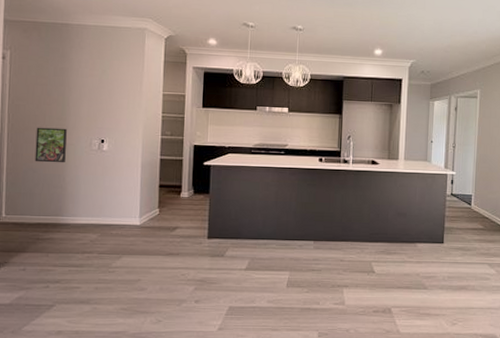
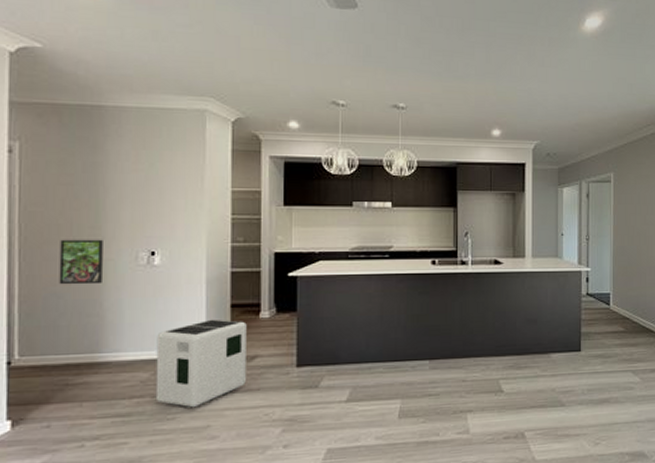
air purifier: none [101,195,171,265] -> present [155,319,247,408]

